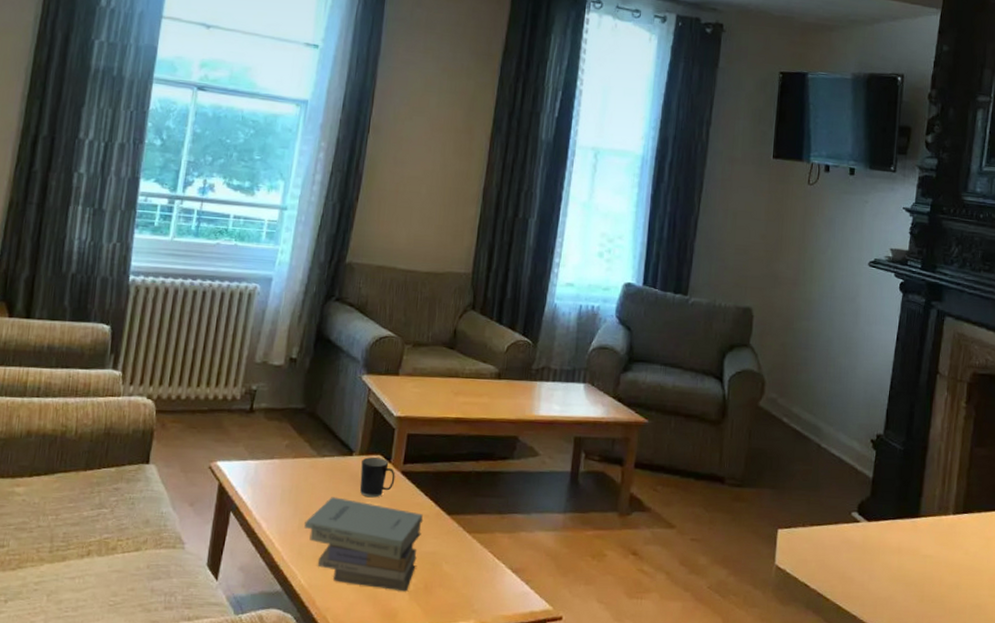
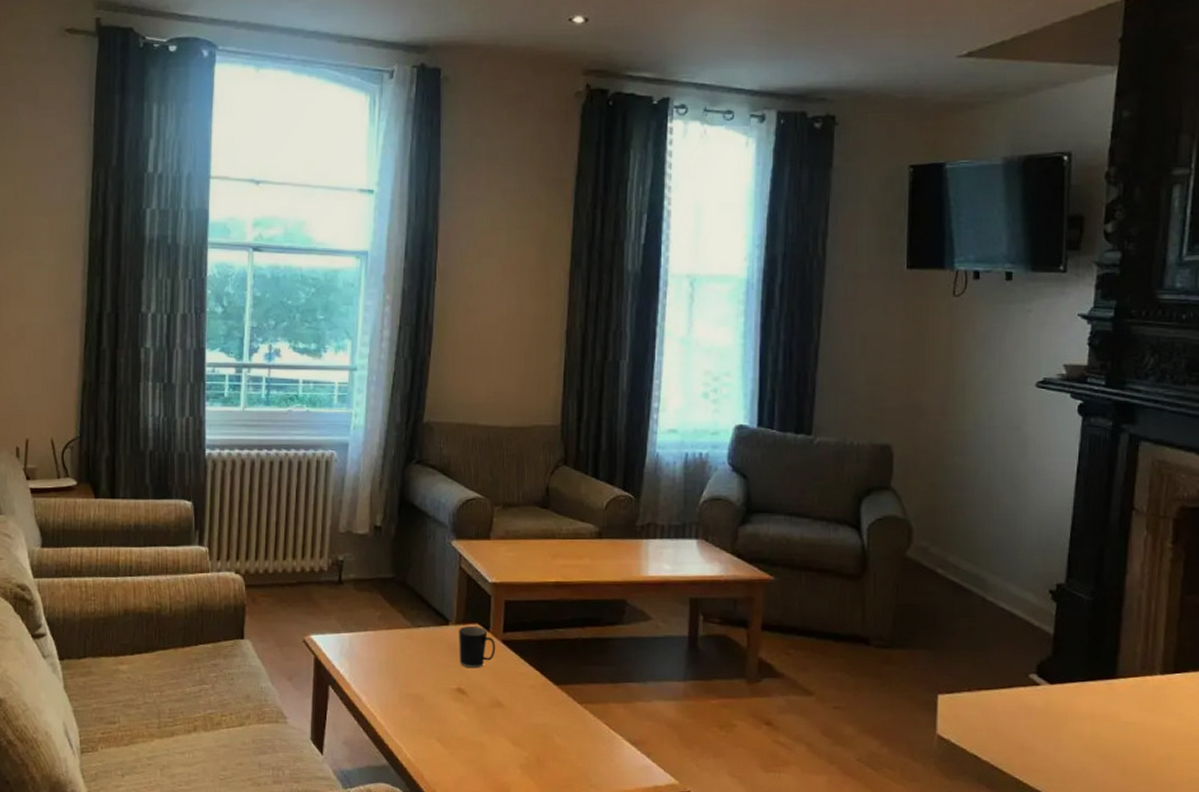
books: present [304,497,424,592] -> none [405,668,530,765]

